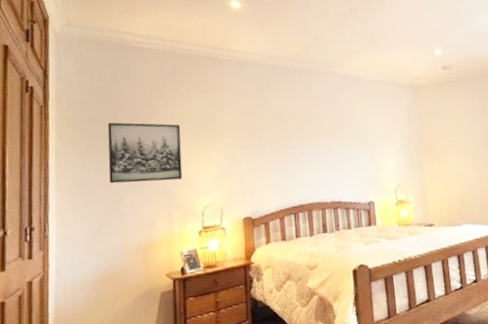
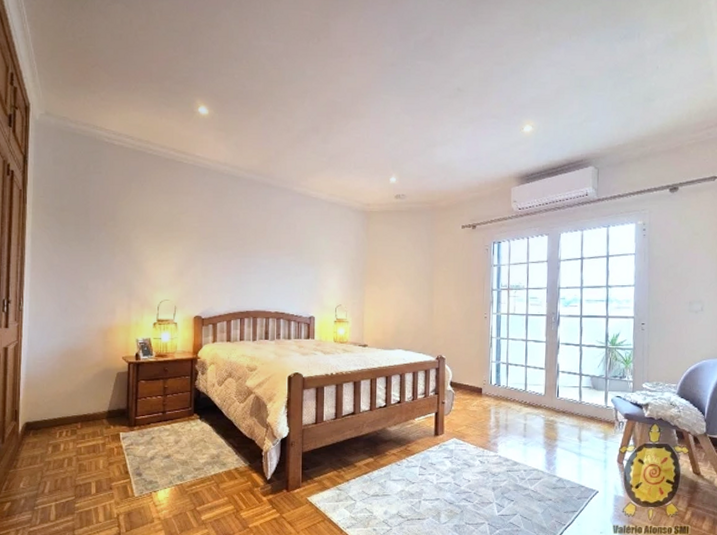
wall art: present [107,122,183,184] -> none [77,212,144,274]

